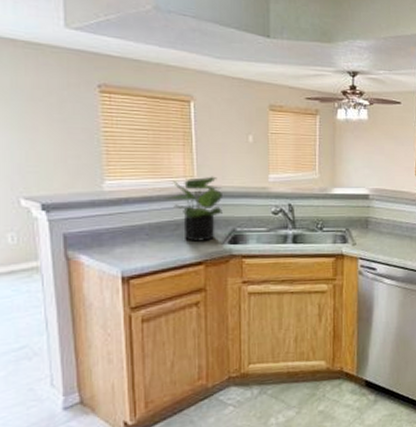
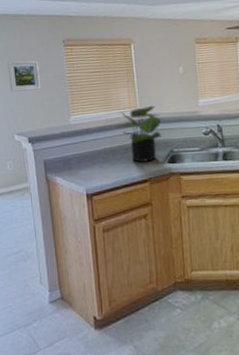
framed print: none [14,103,64,144] -> present [8,60,41,92]

